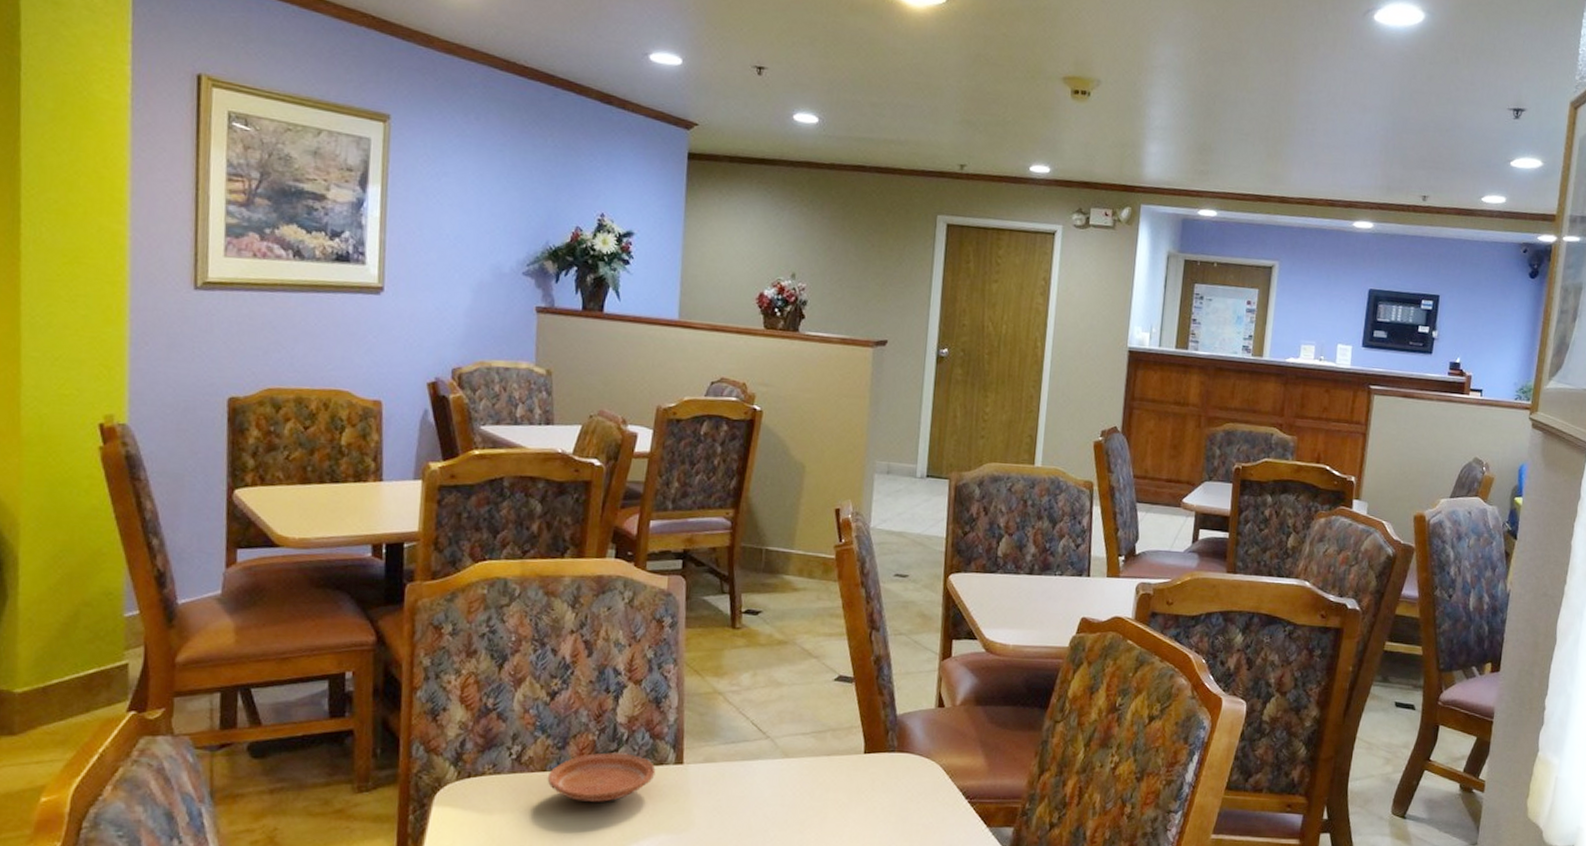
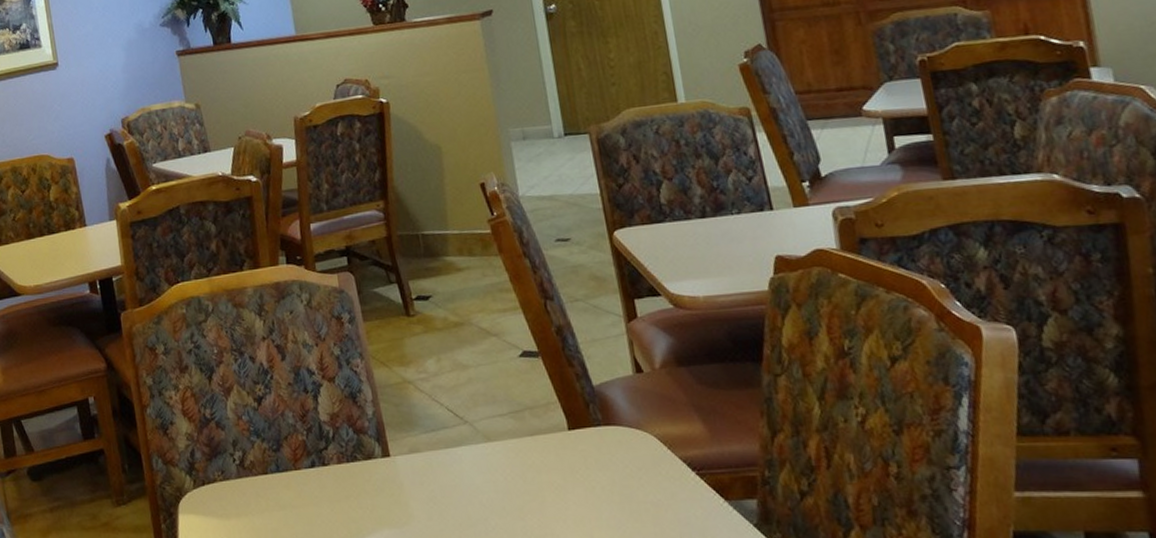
plate: present [547,752,656,802] -> none [270,450,366,501]

